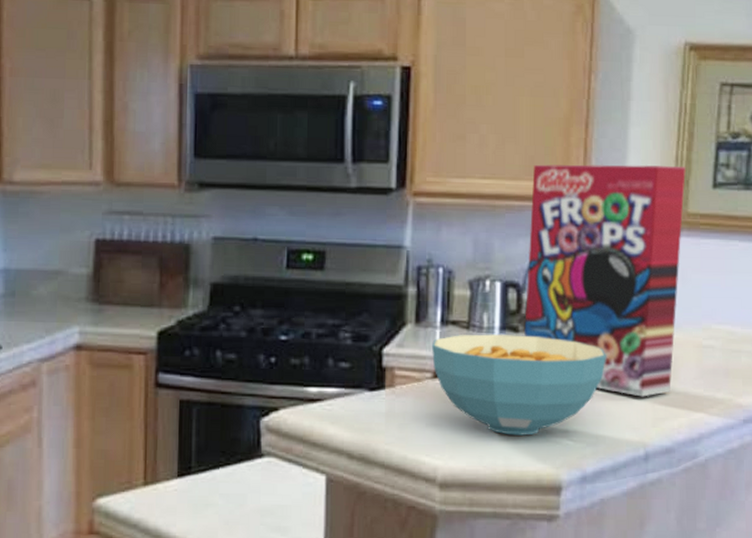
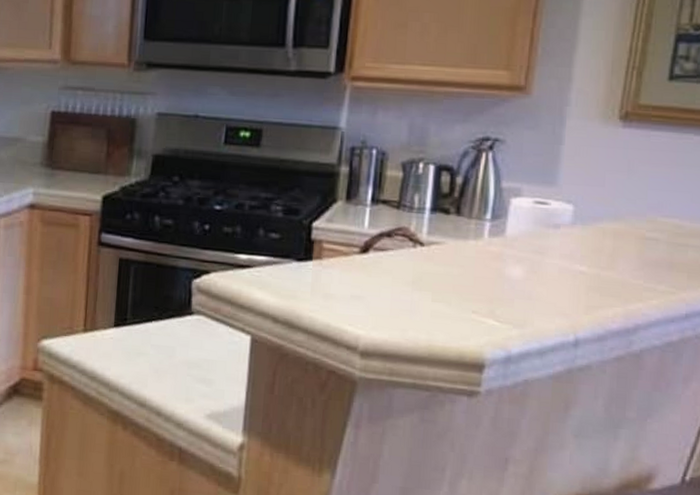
cereal bowl: present [432,334,607,436] -> none [360,213,541,313]
cereal box: present [524,164,686,397] -> none [455,52,640,285]

